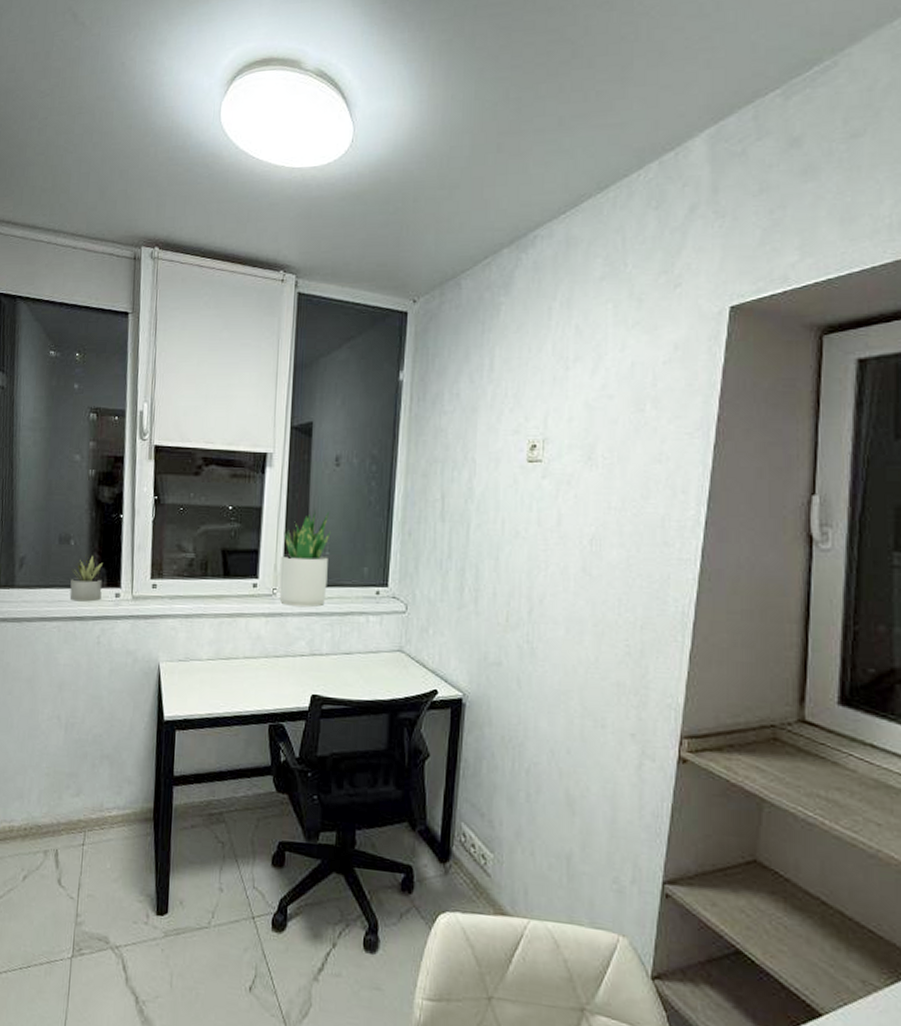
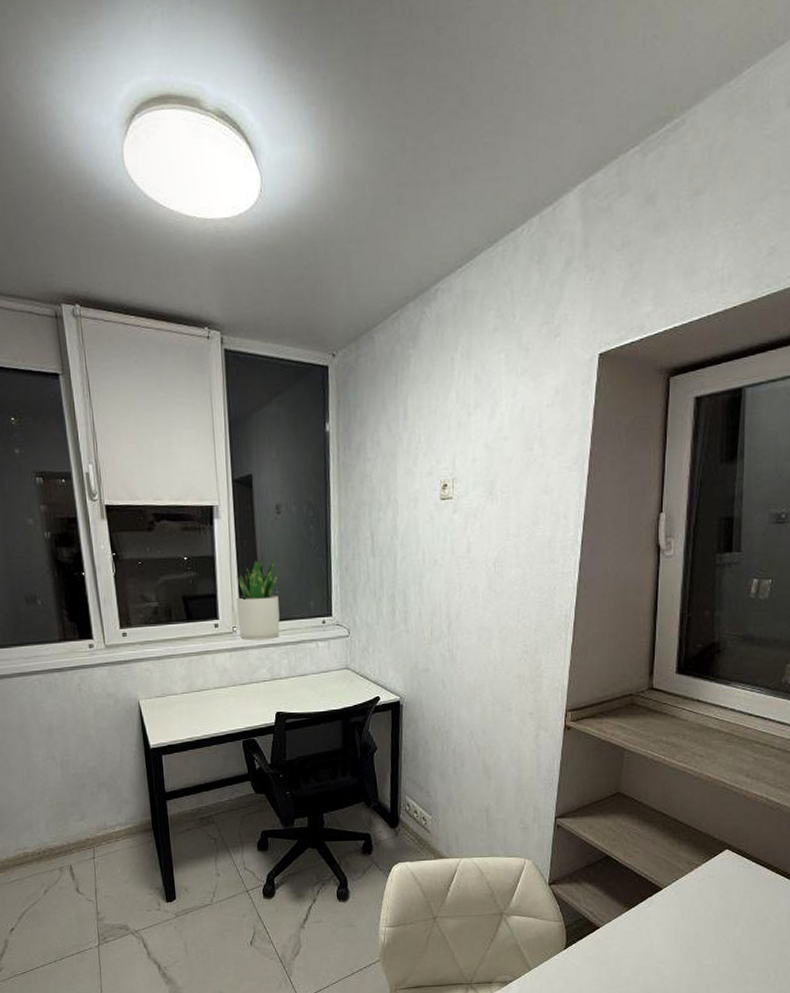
succulent plant: present [69,555,102,602] -> none [43,612,76,655]

